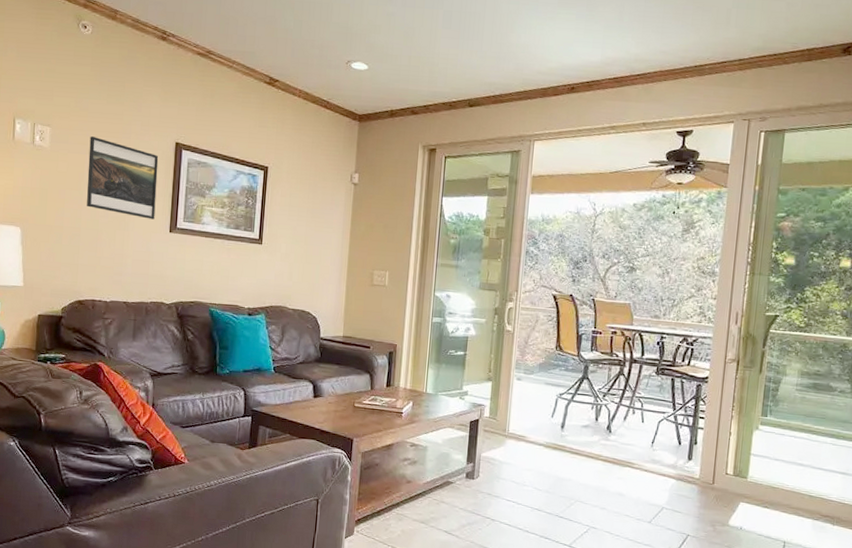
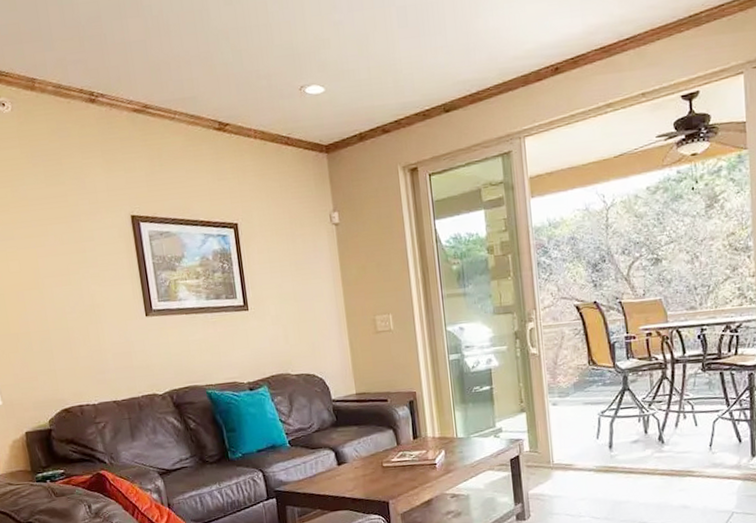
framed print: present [87,136,159,220] -> none [36,226,127,307]

